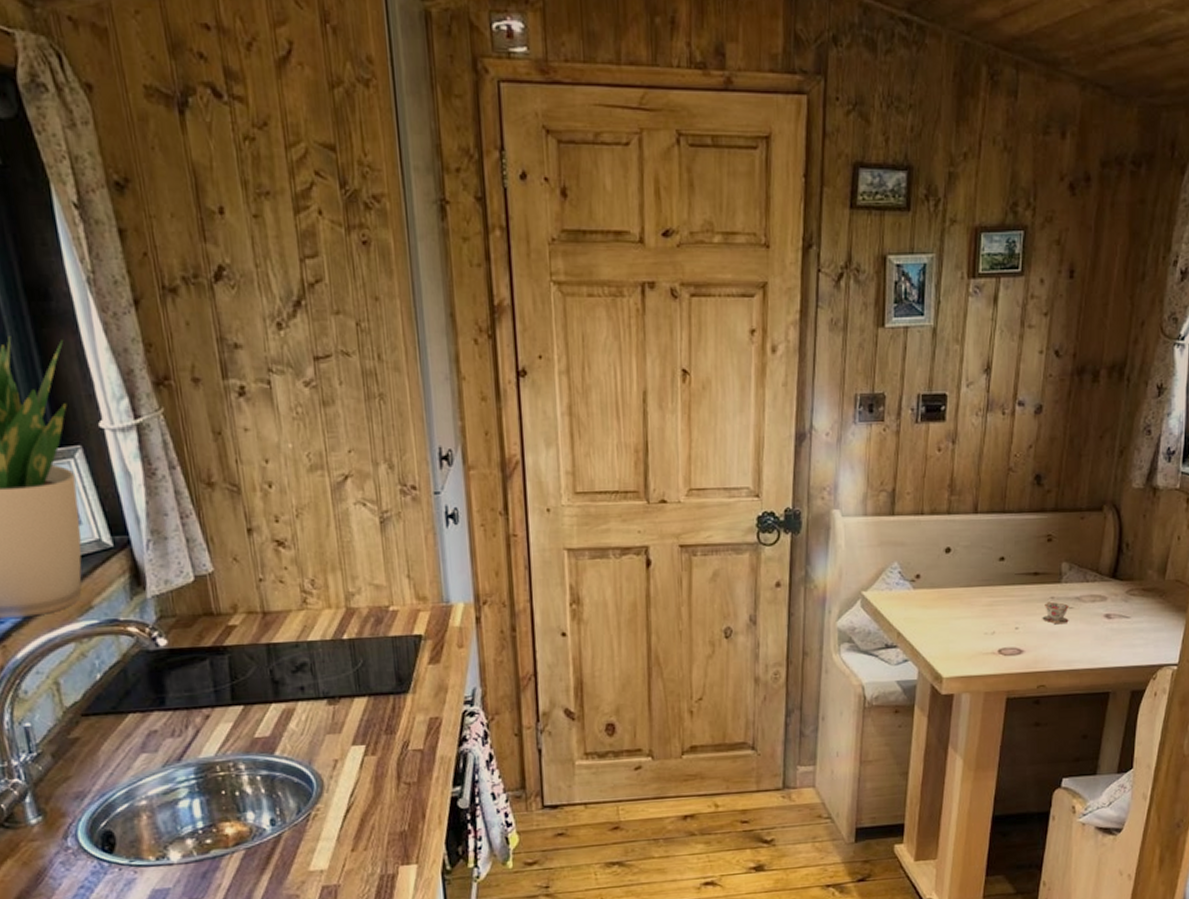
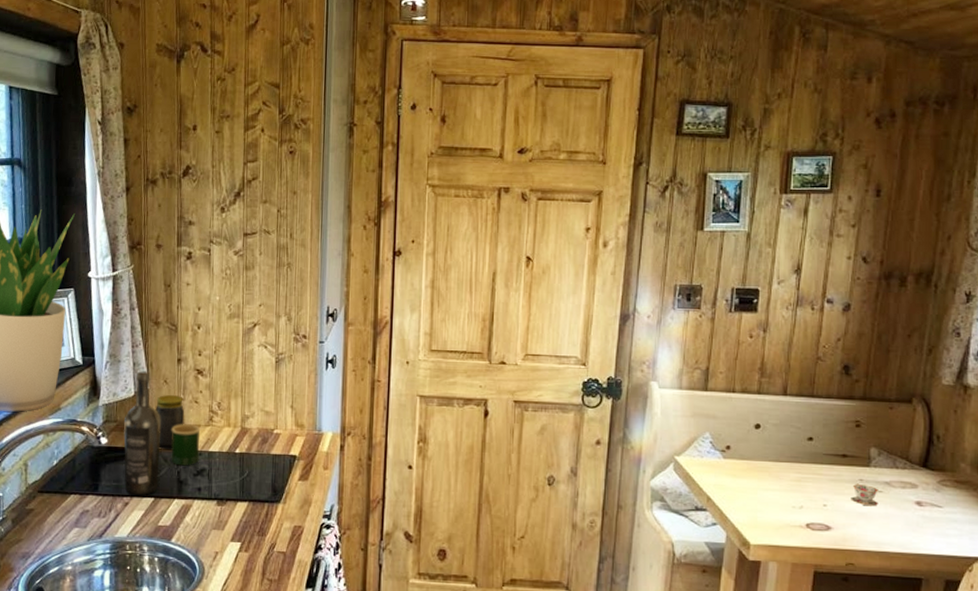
wine bottle: none [186,548,246,706] -> present [123,371,161,496]
jar: none [227,574,270,644] -> present [156,394,185,449]
mug: none [252,610,297,663] -> present [171,424,201,466]

